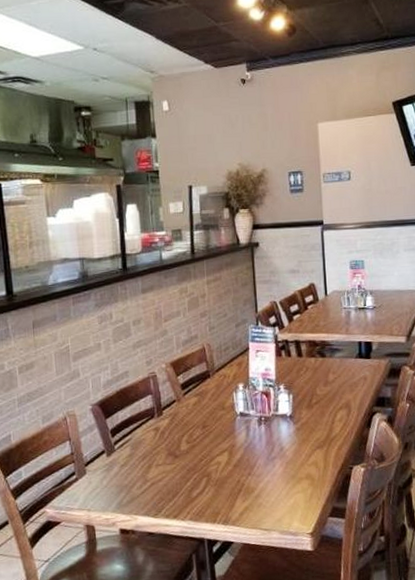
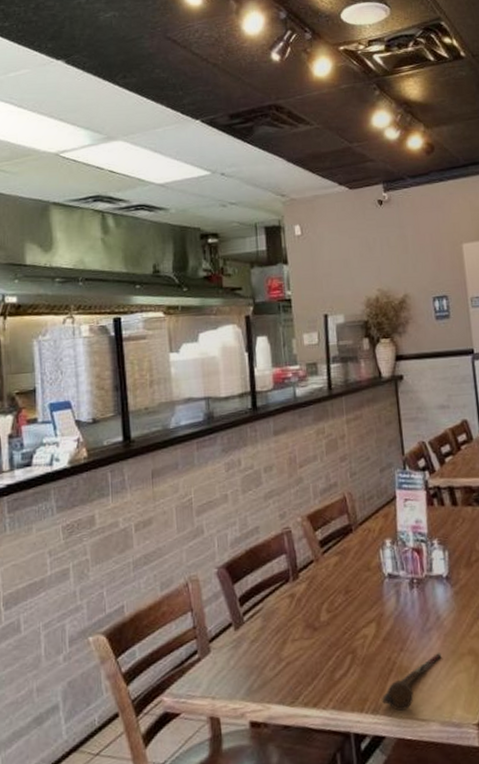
spoon: none [231,476,283,522] -> present [382,651,442,711]

